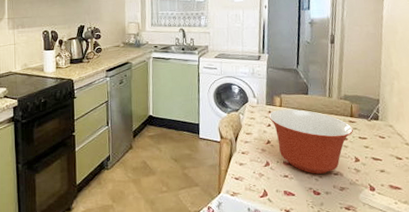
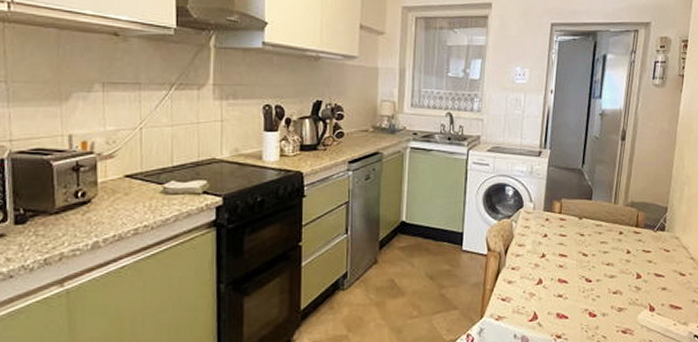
mixing bowl: present [268,109,353,174] -> none [546,216,637,293]

